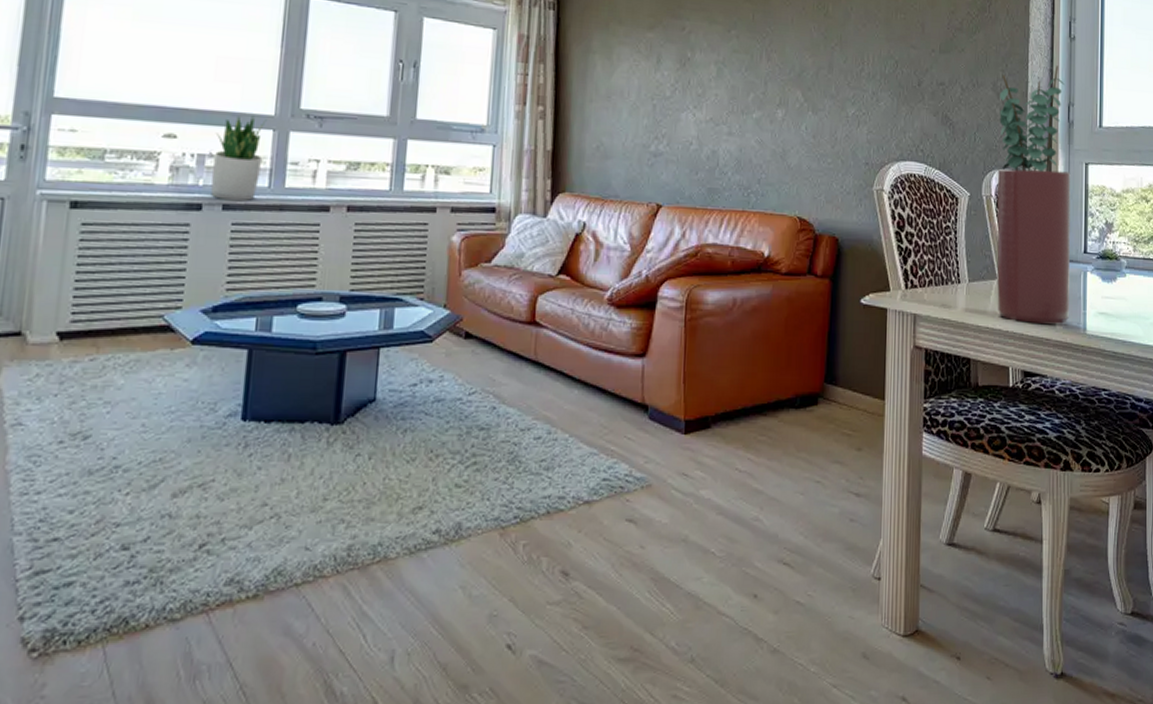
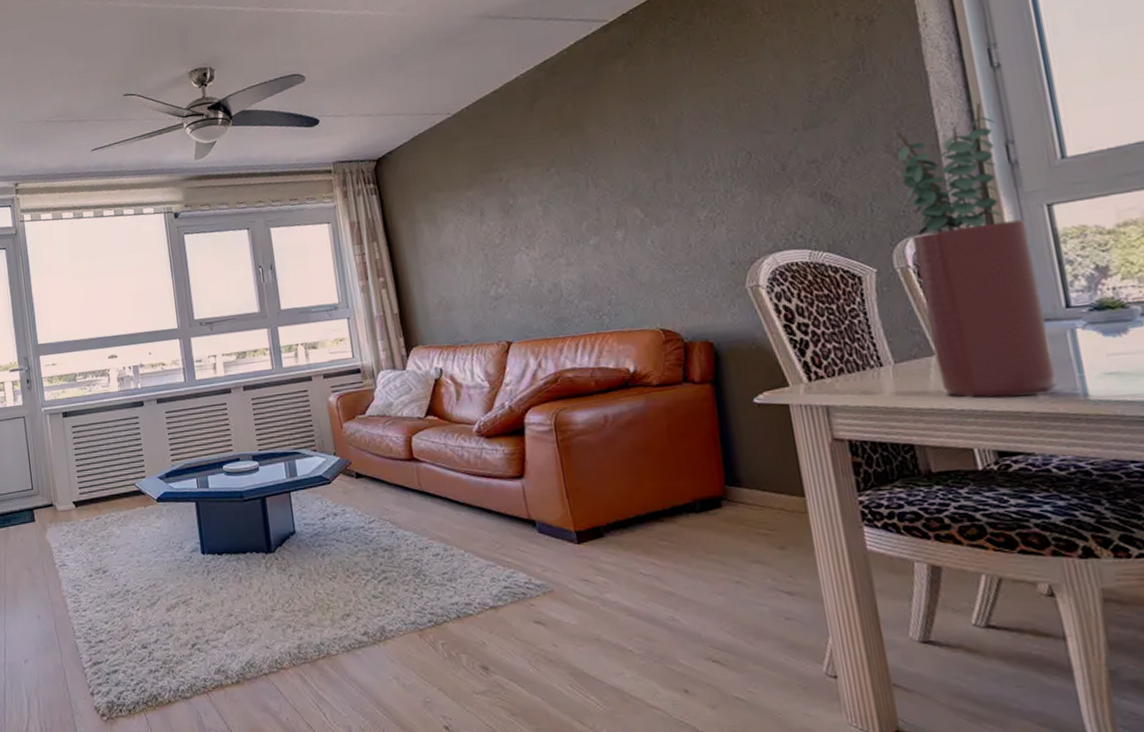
planter: present [211,115,267,202] -> none [142,331,178,396]

